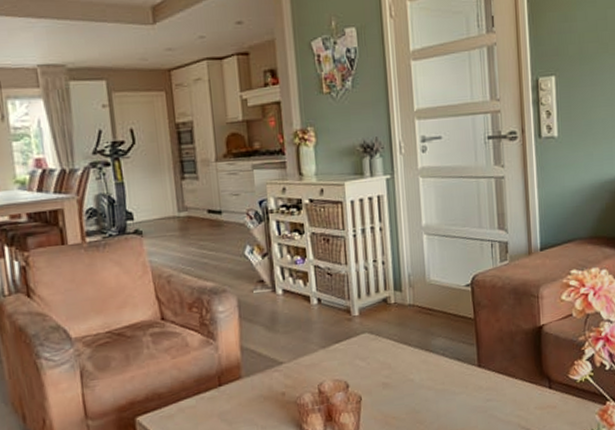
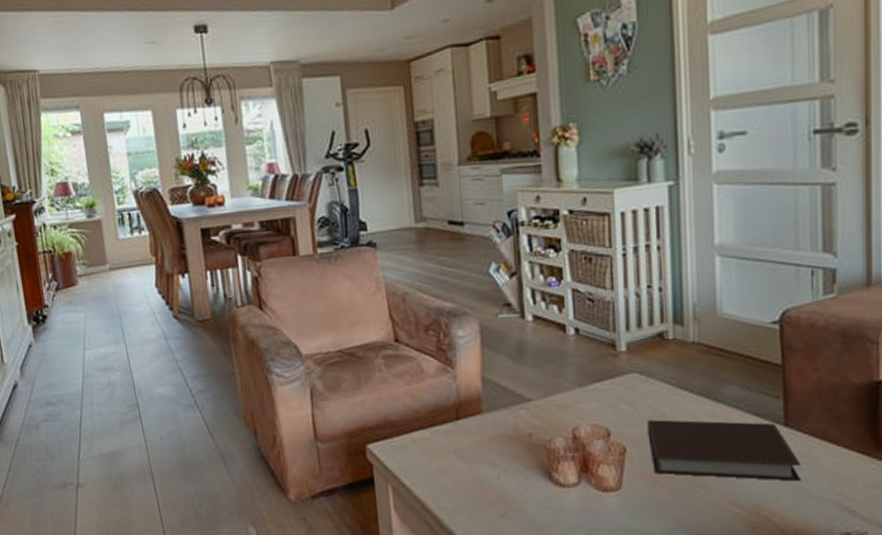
notebook: none [377,365,492,416] -> present [647,419,802,481]

